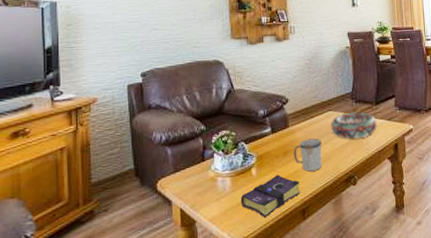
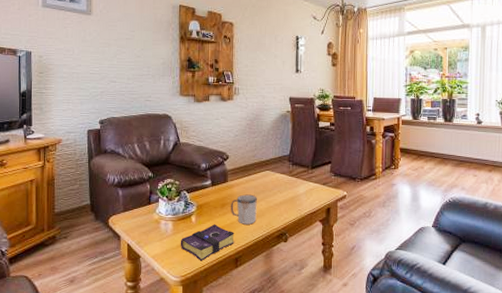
decorative bowl: present [331,111,377,139] -> none [267,173,311,199]

